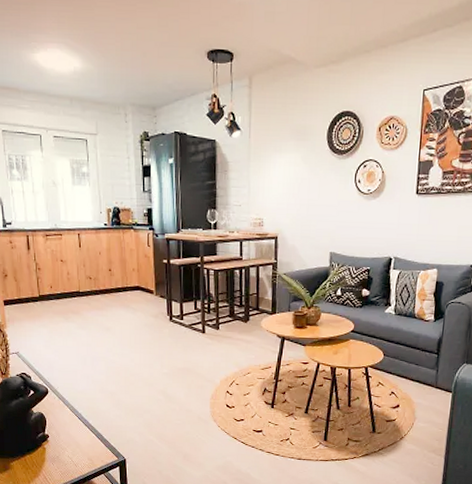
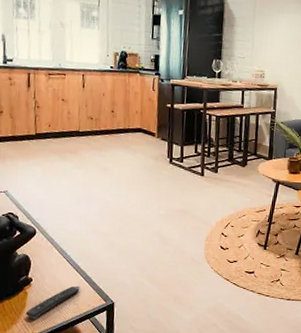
remote control: none [45,442,93,473] -> present [25,285,80,319]

